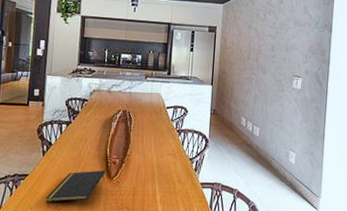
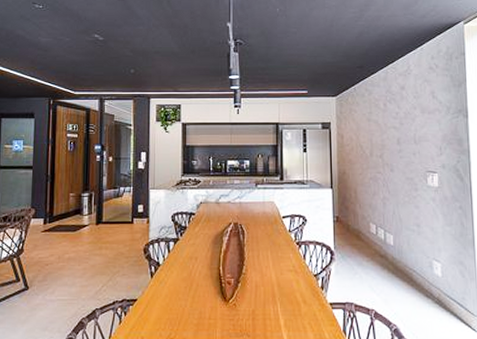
notepad: present [45,170,105,202] -> none [156,292,219,330]

